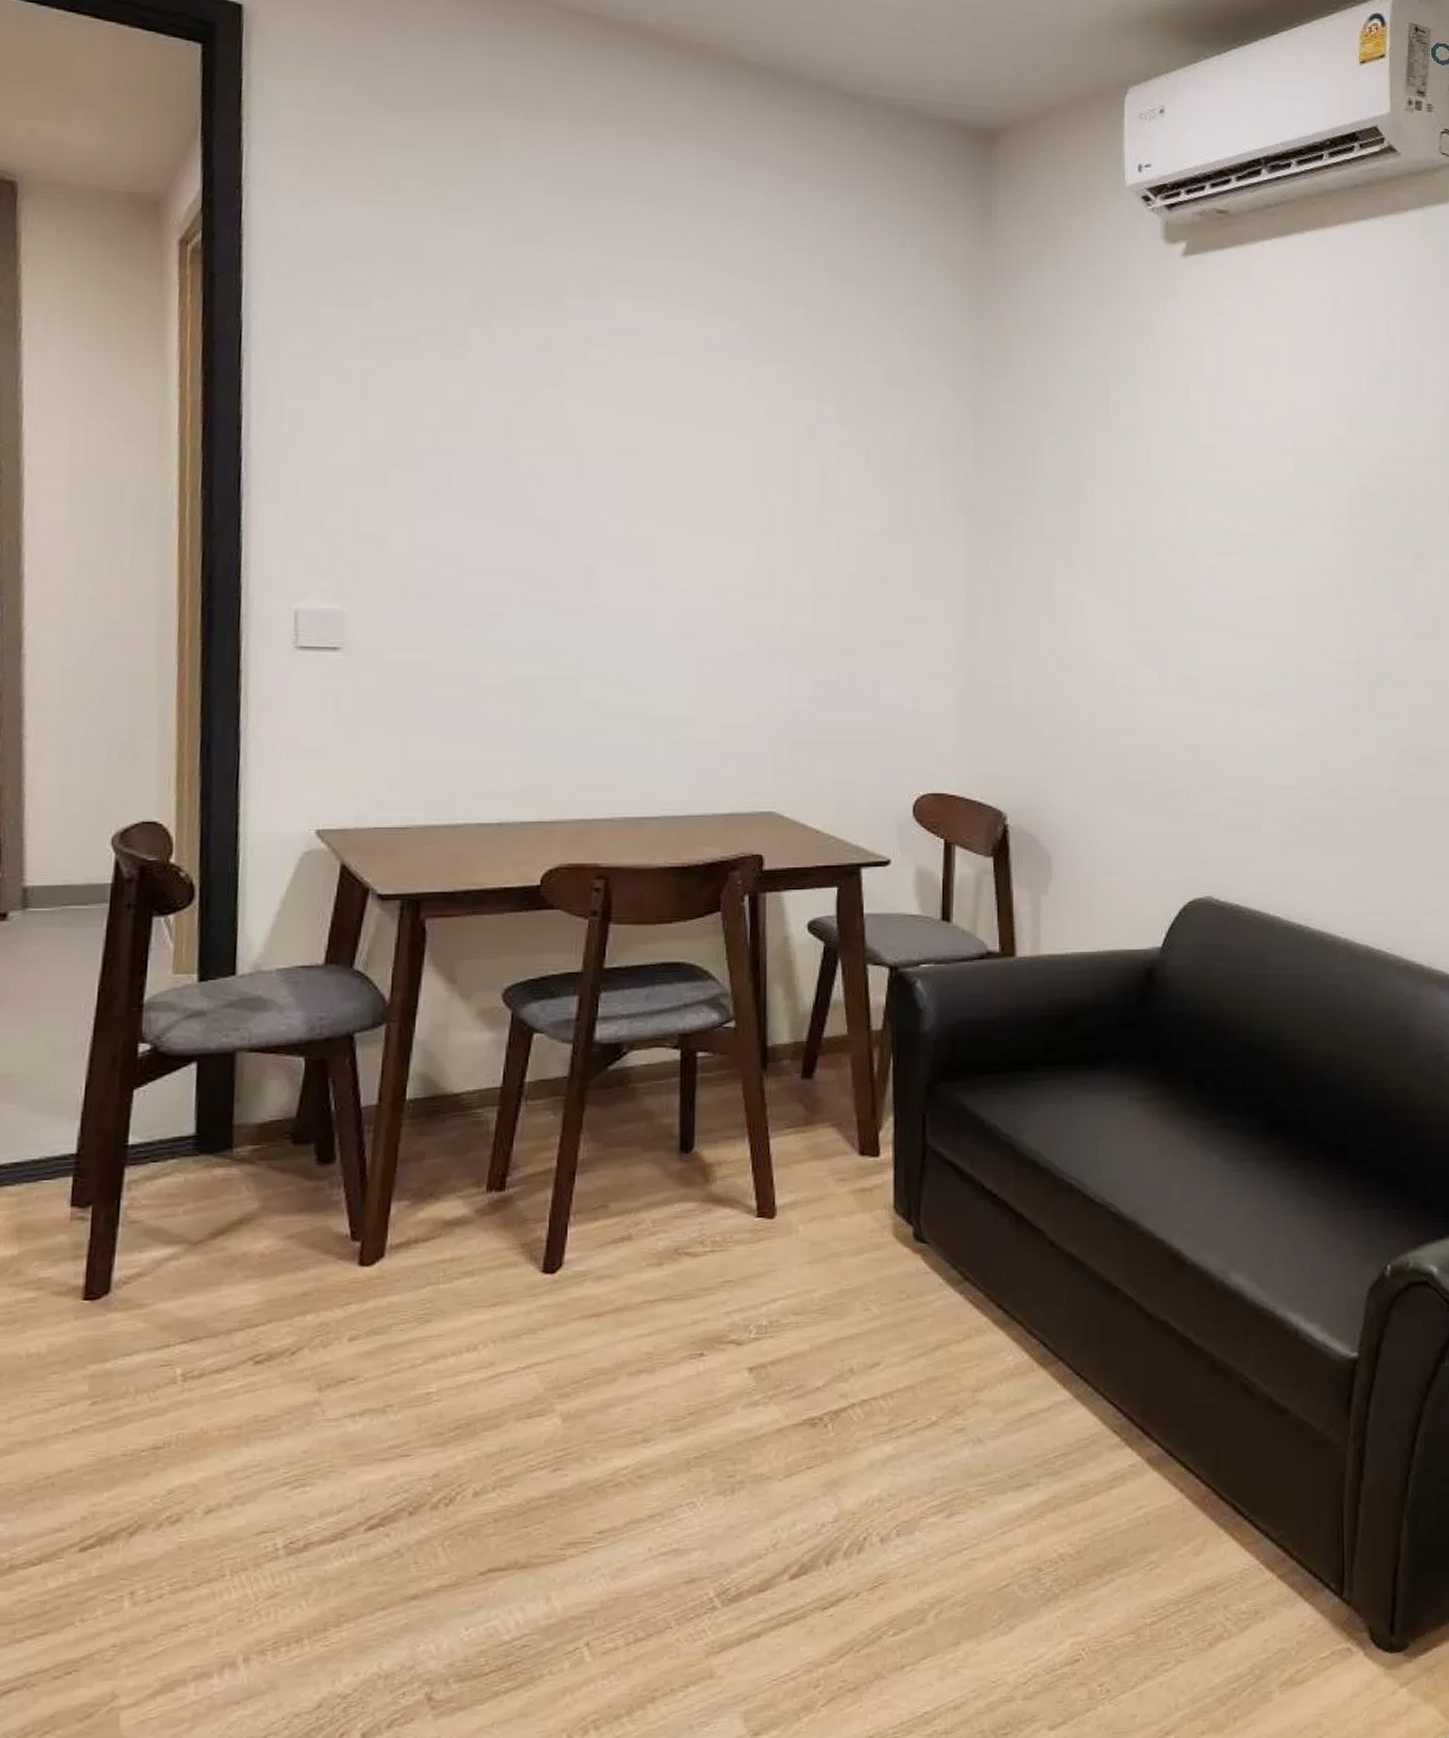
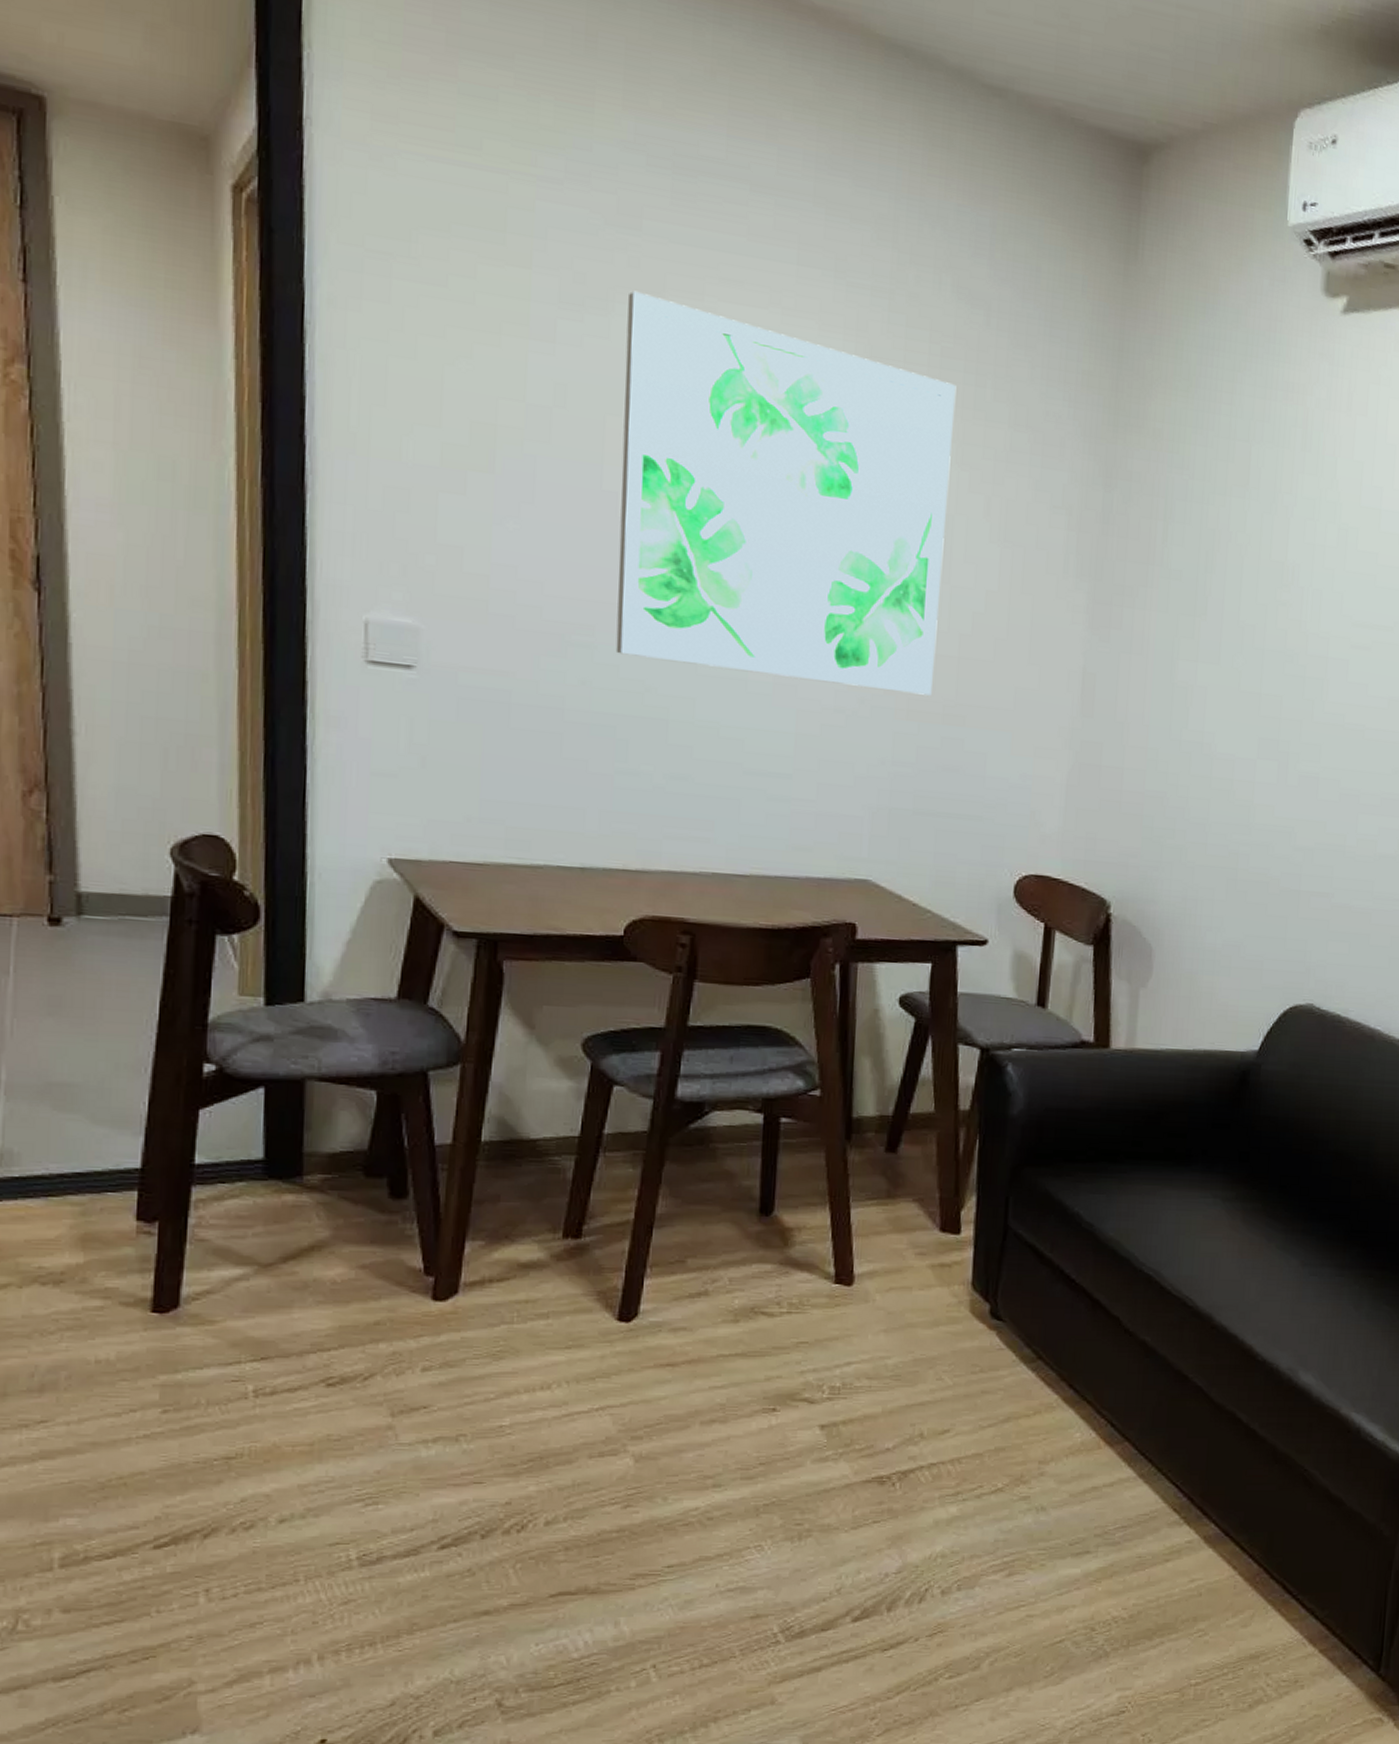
wall art: none [527,296,833,633] -> present [615,290,957,696]

